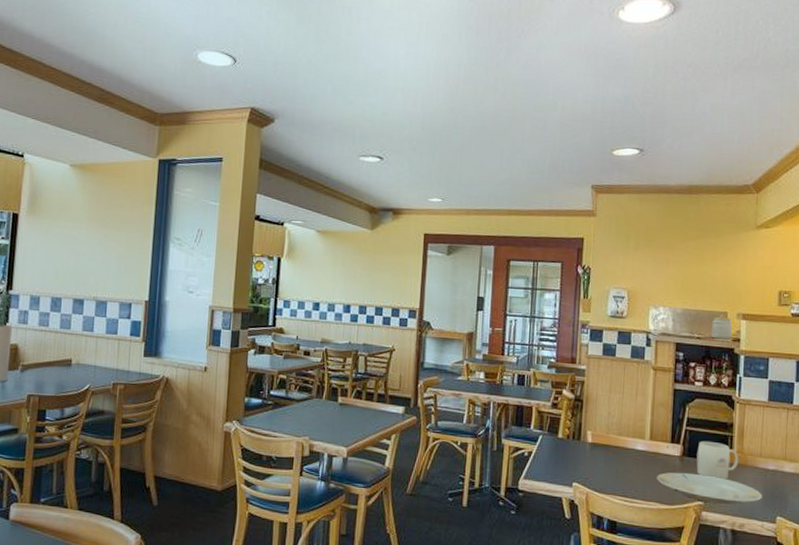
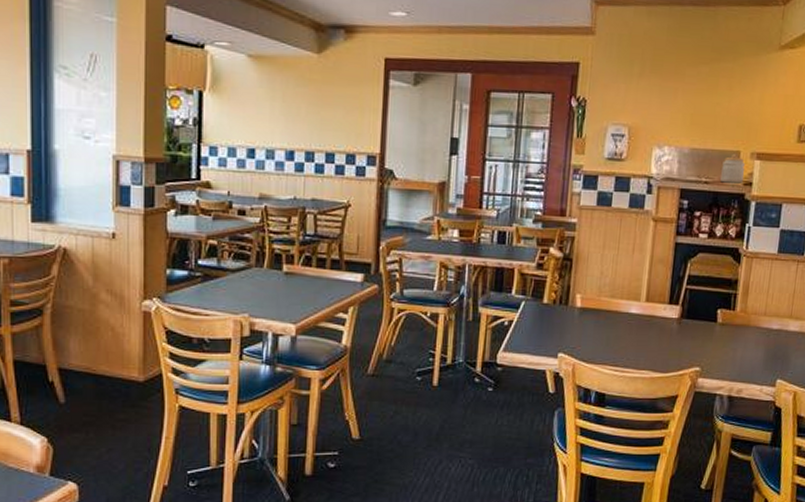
plate: present [657,472,762,506] -> none [651,336,764,370]
mug: present [696,440,739,480] -> none [694,300,742,342]

